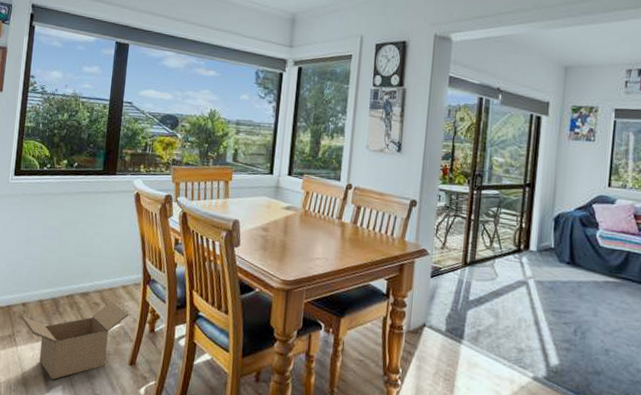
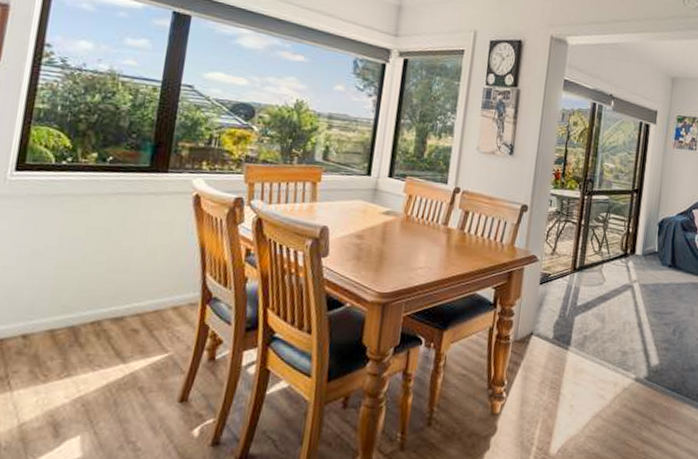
box: present [21,301,129,380] -> none [19,326,180,430]

